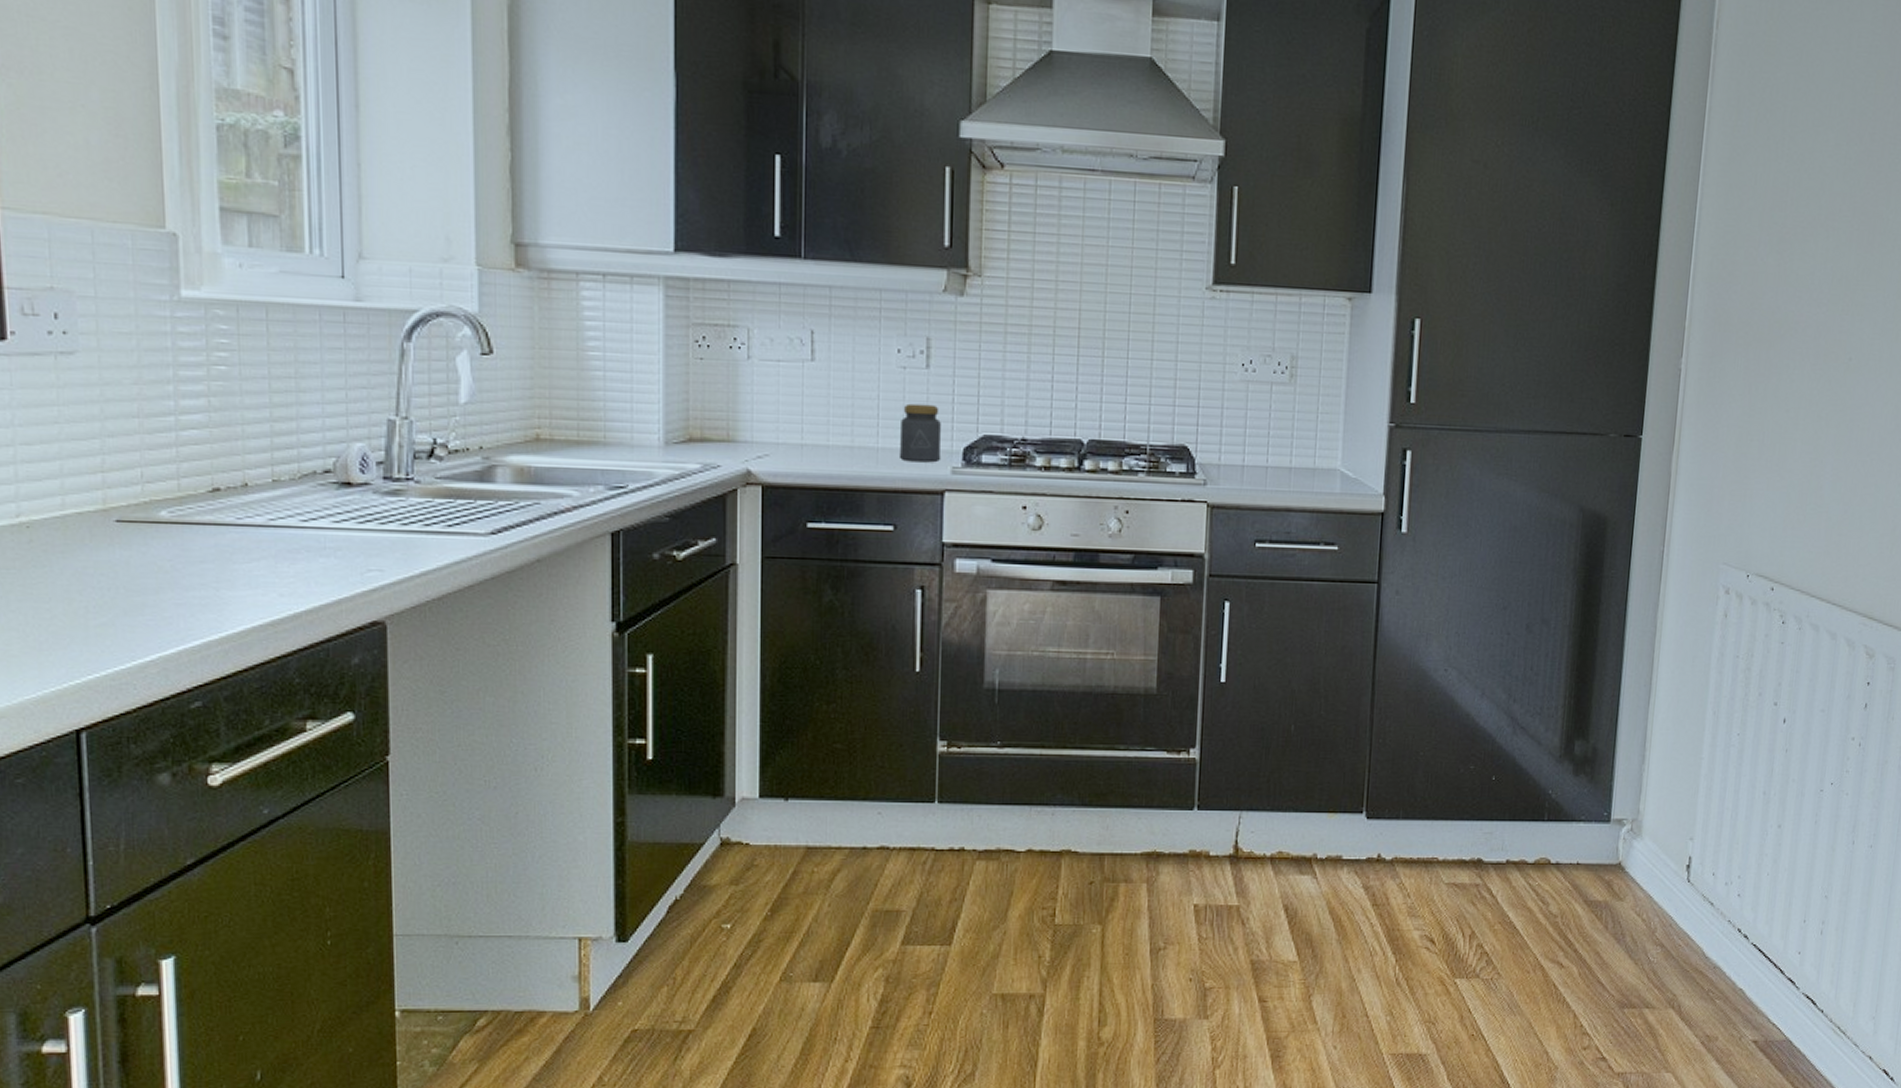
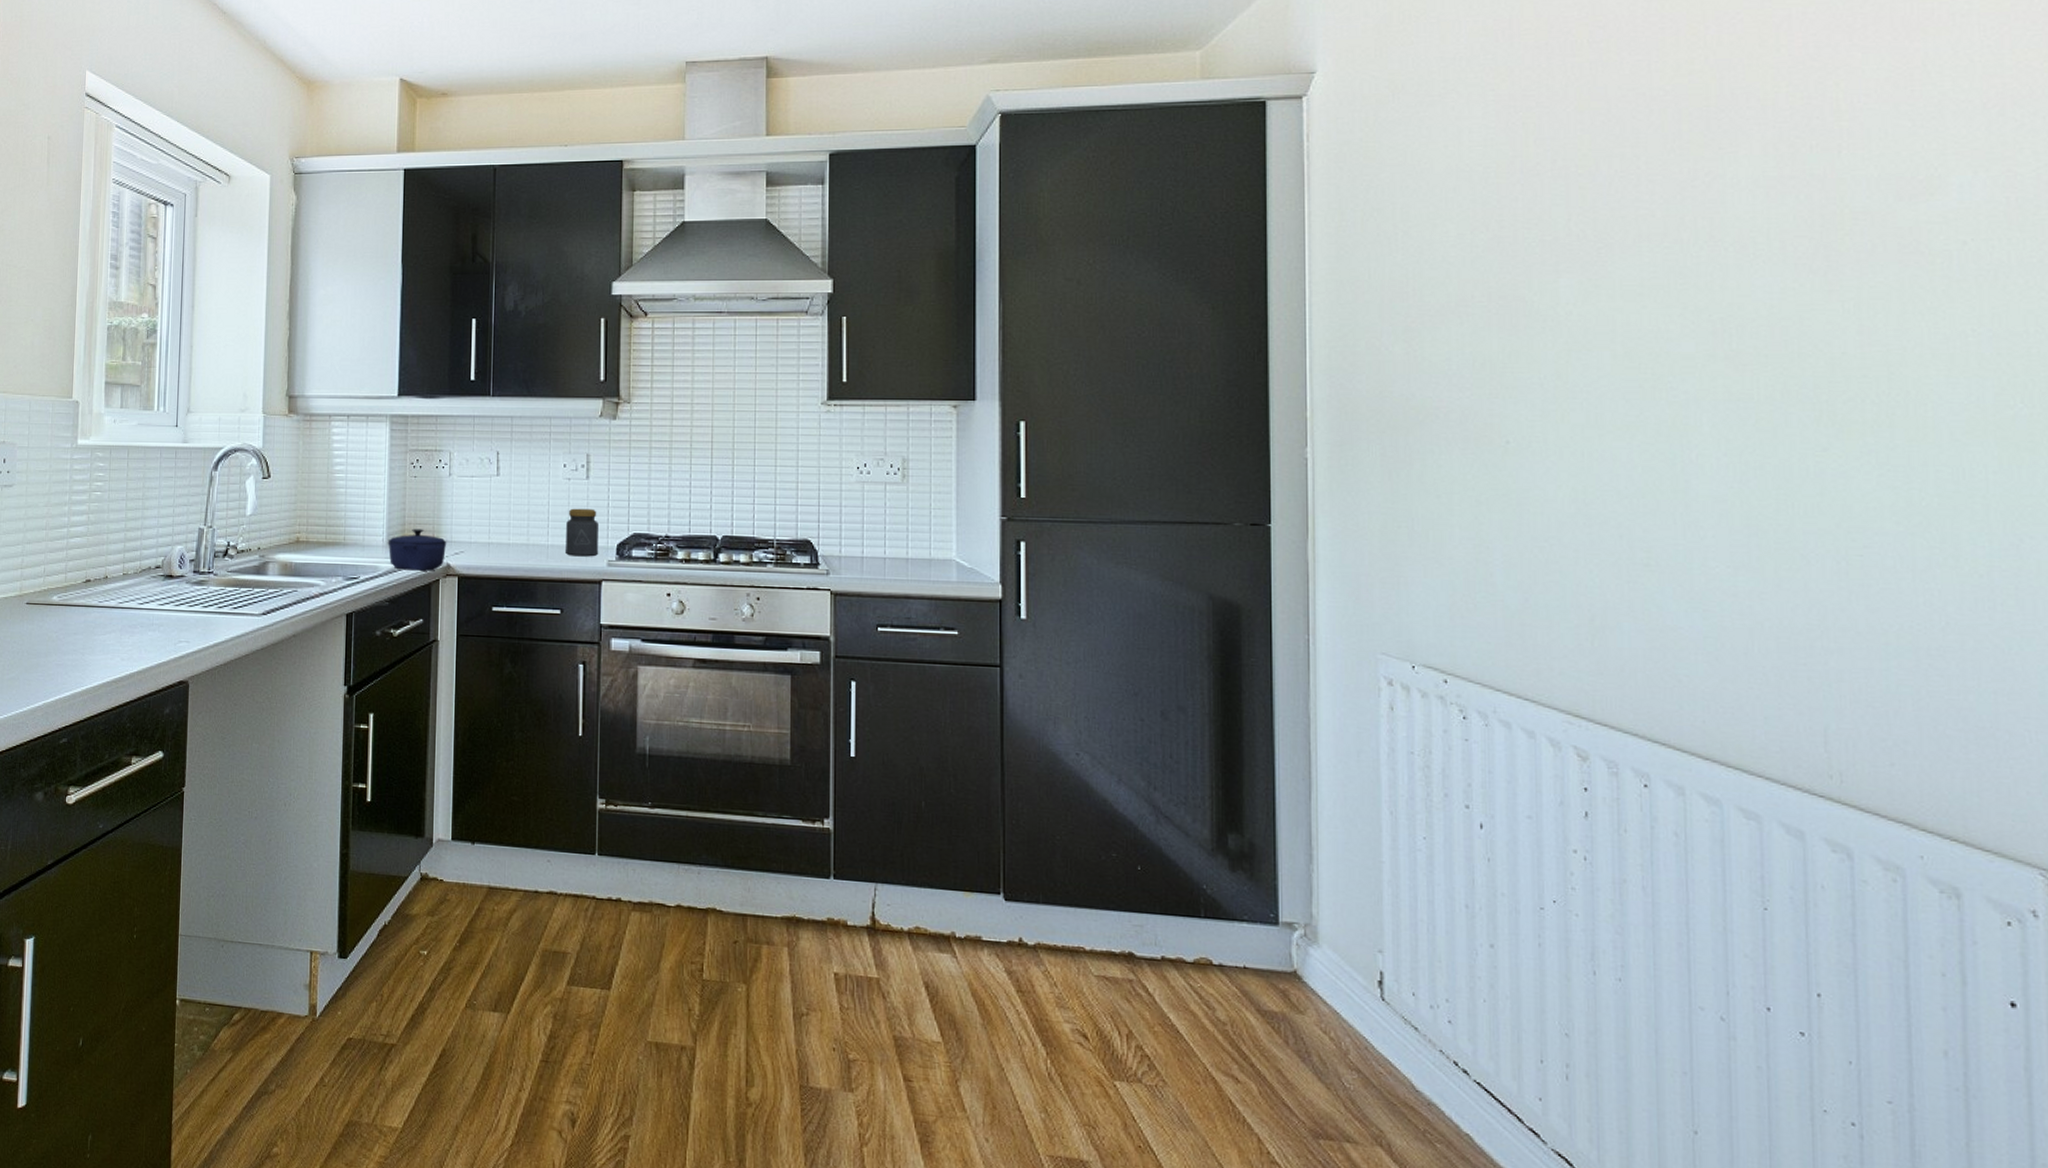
cooking pot: none [665,425,747,479] -> present [387,528,447,571]

